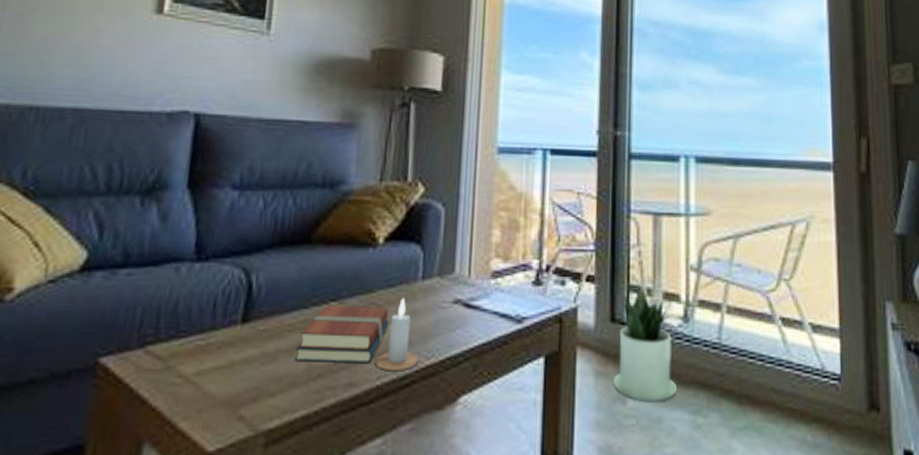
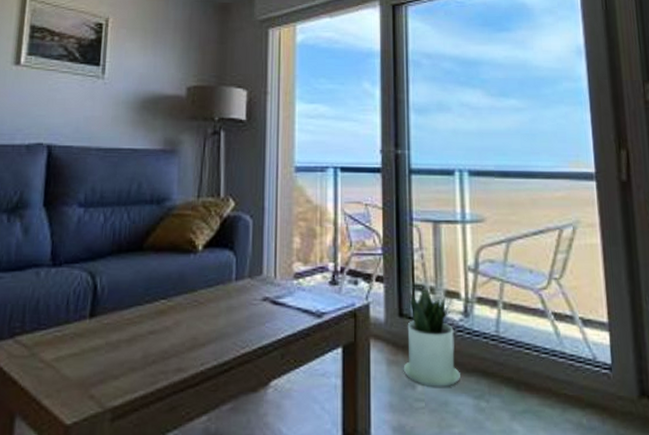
books: present [294,304,390,362] -> none [133,302,210,351]
candle: present [375,298,420,372] -> none [199,296,236,359]

